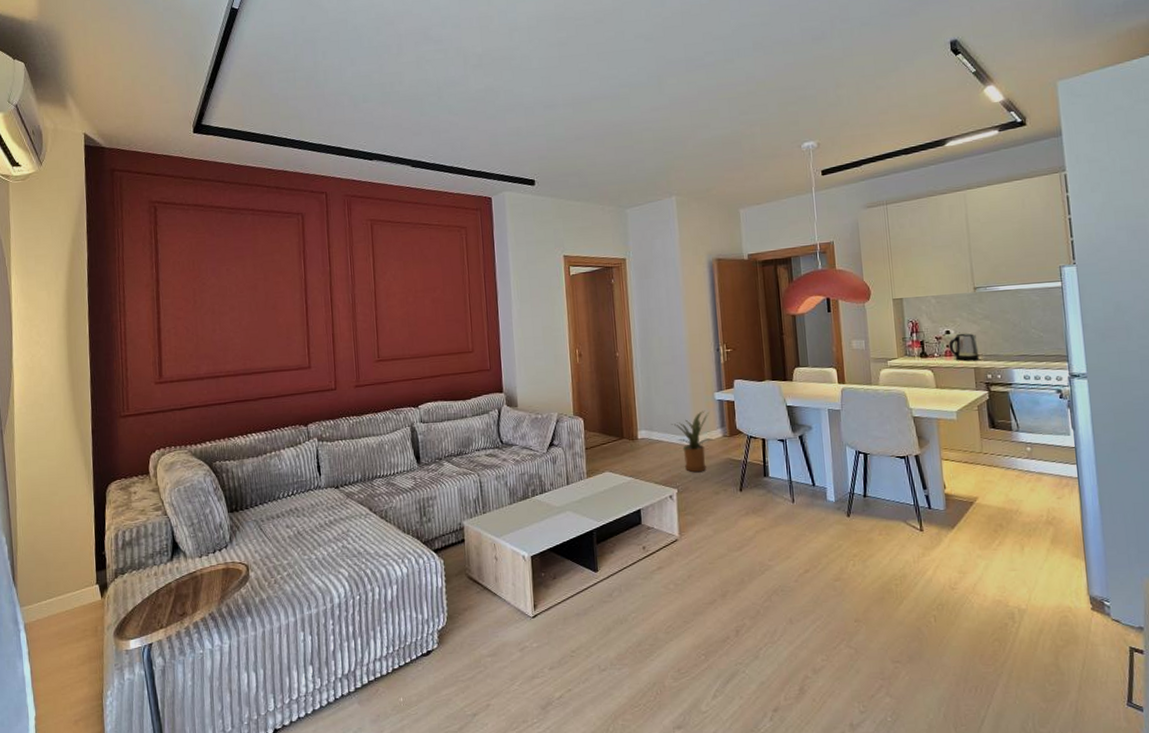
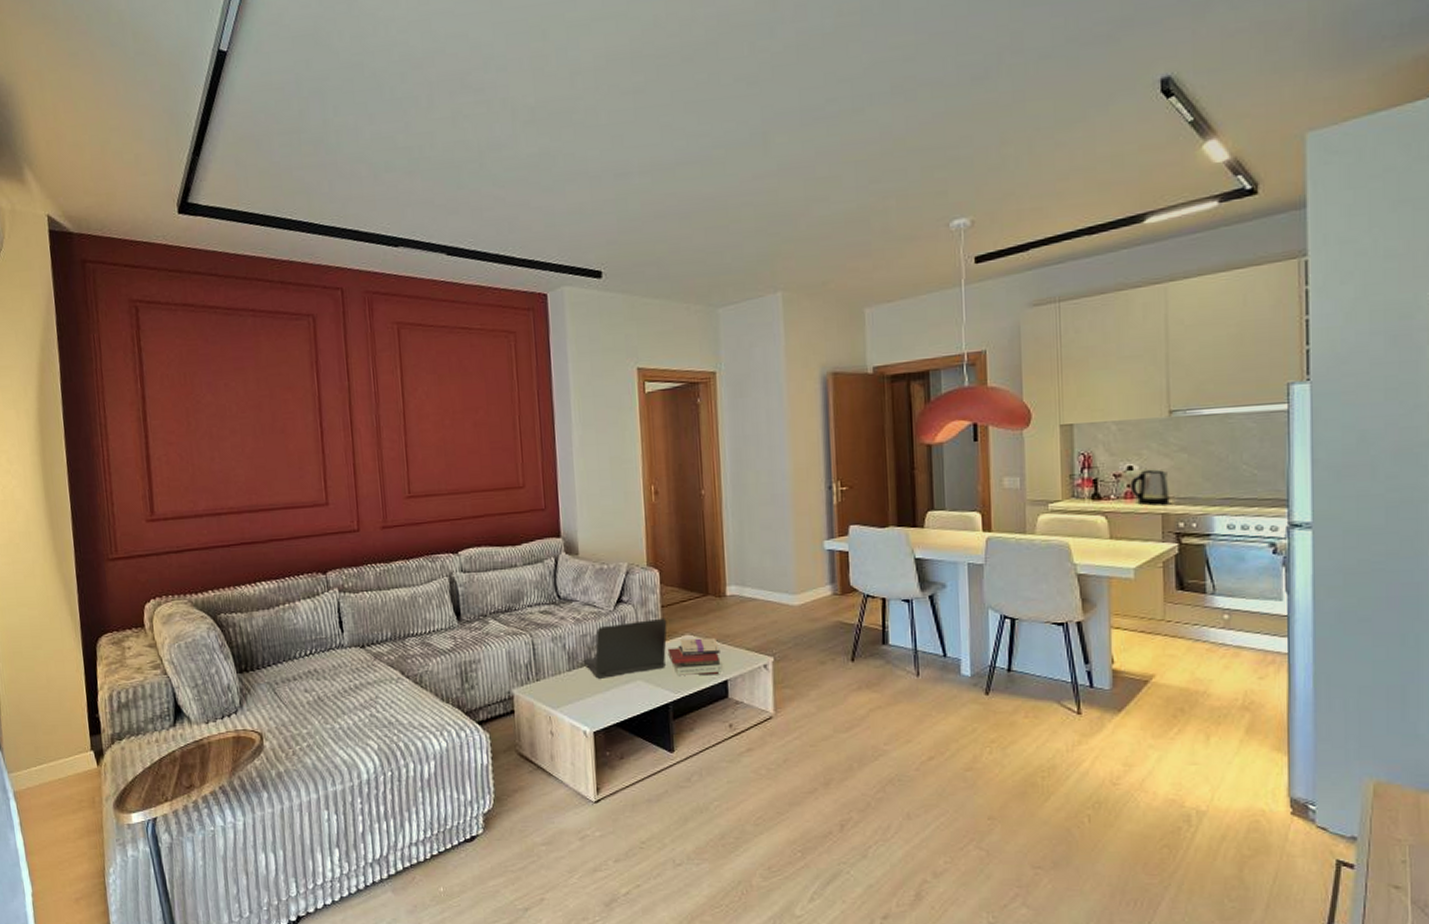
laptop computer: none [521,458,591,511] -> present [583,618,667,679]
books: none [591,474,637,506] -> present [667,637,723,675]
house plant: present [671,410,714,473] -> none [767,562,821,638]

